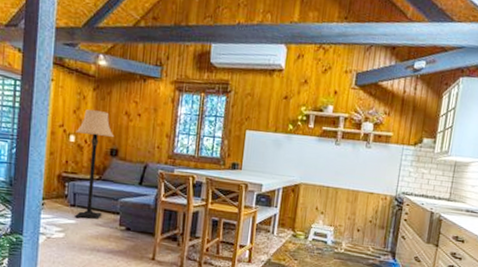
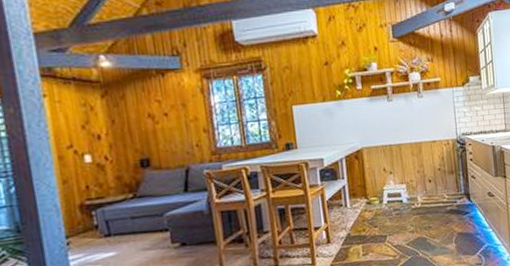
lamp: present [75,109,115,219] -> none [90,119,147,249]

